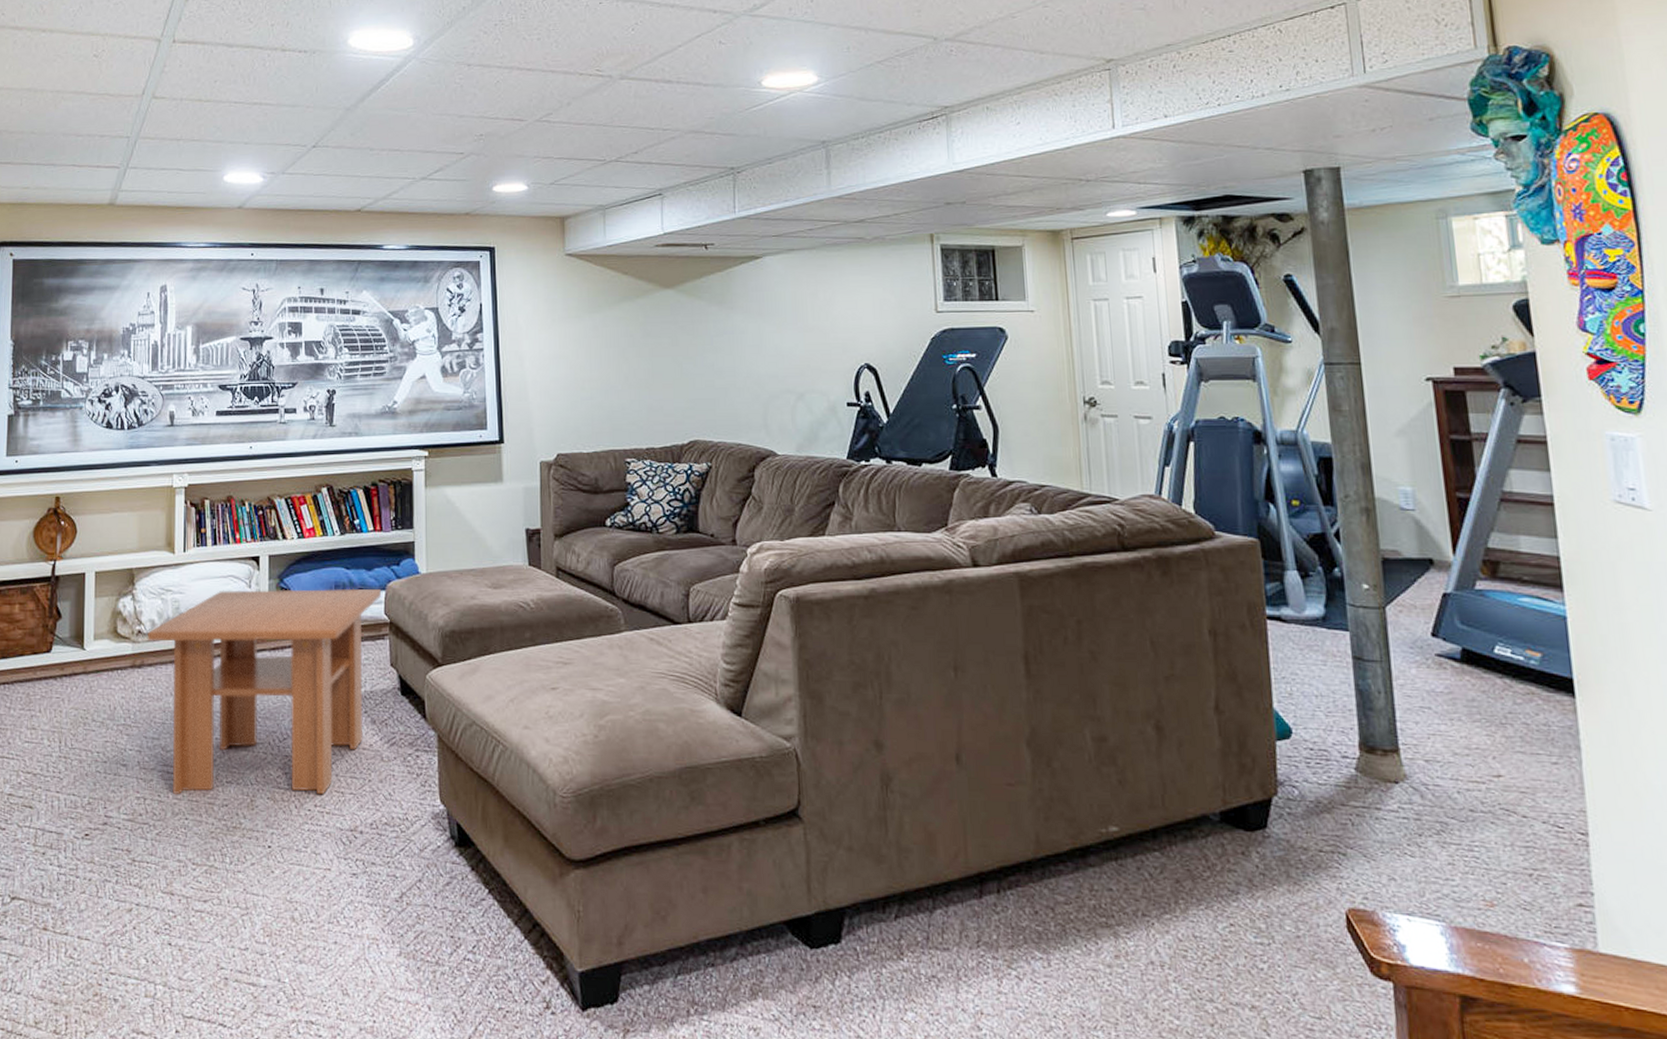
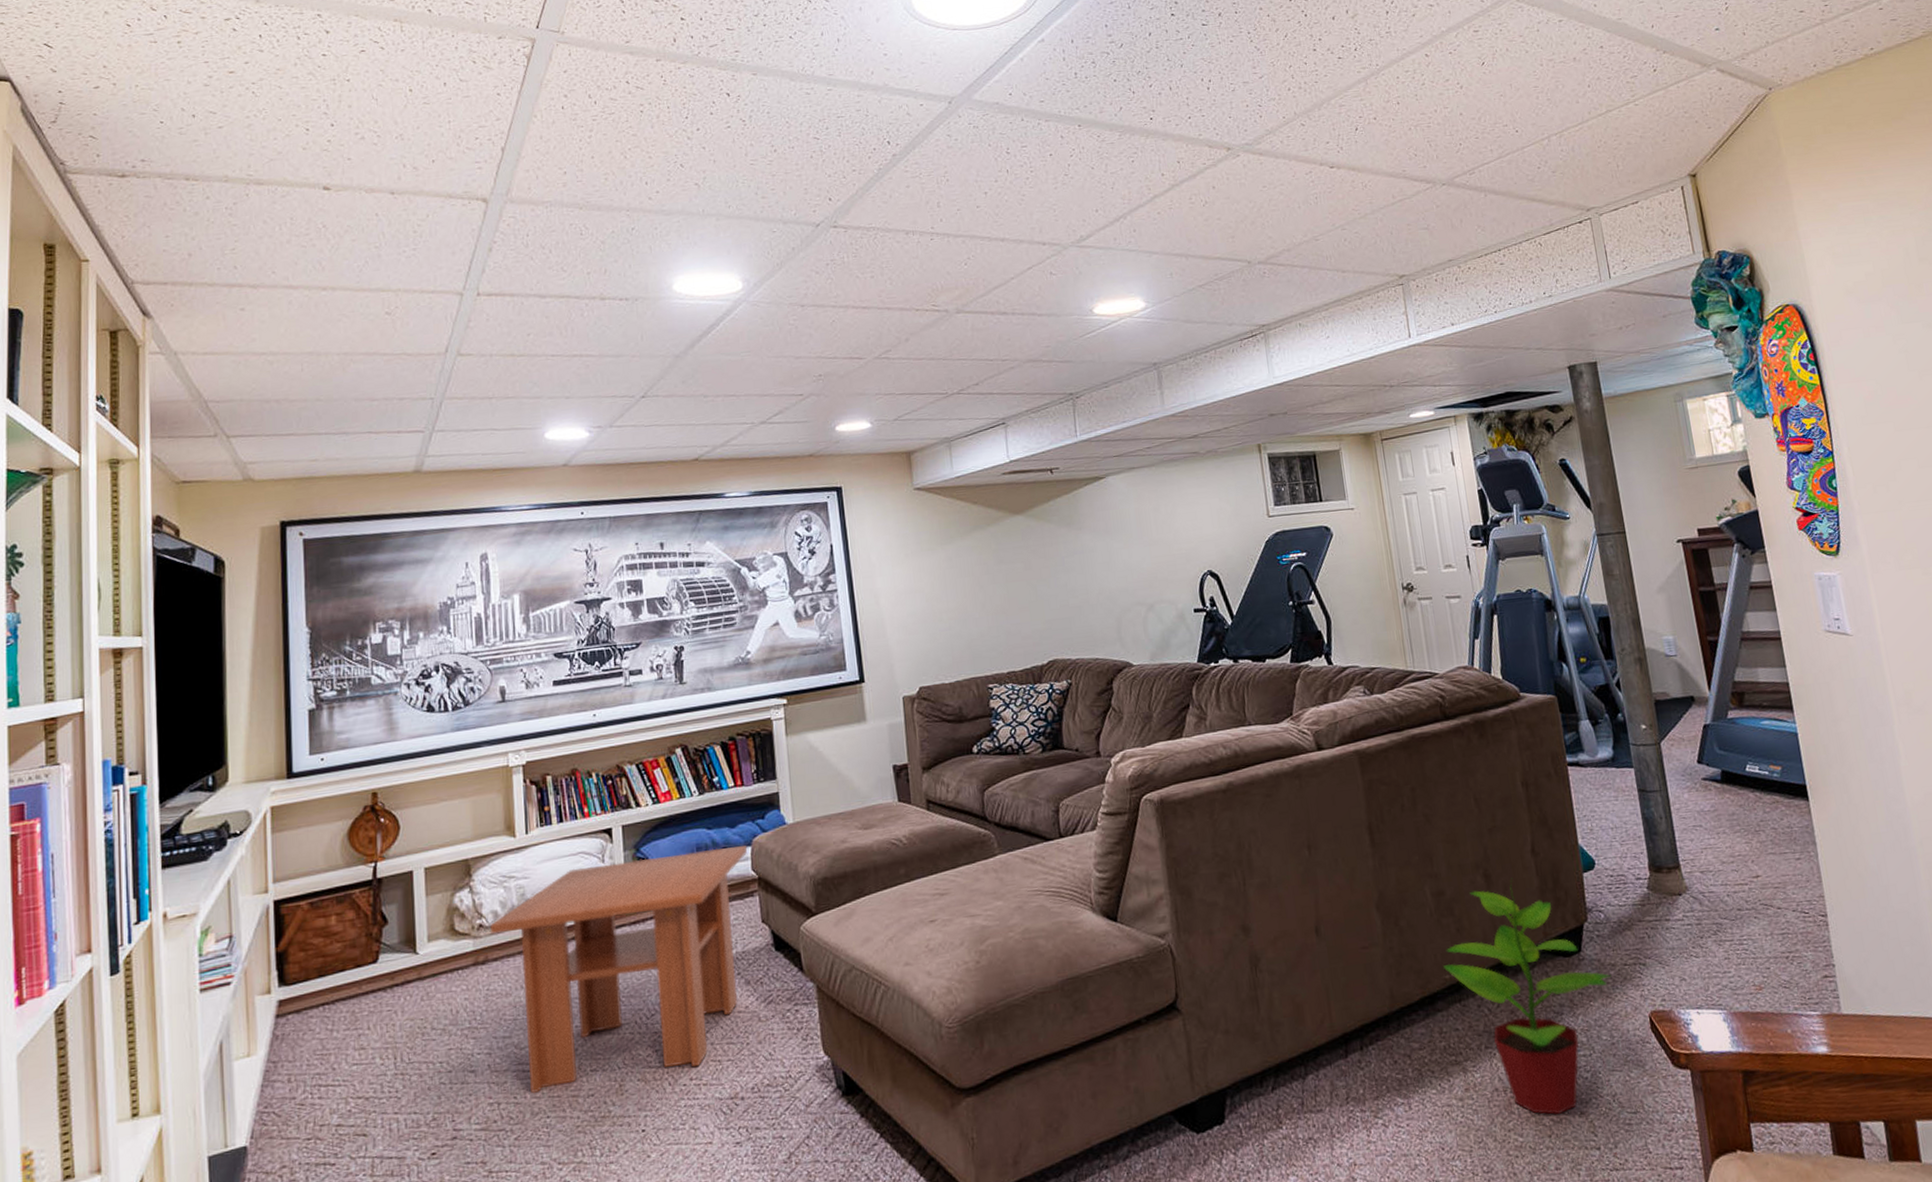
potted plant: none [1100,734,1302,1003] -> present [1444,878,1612,1115]

